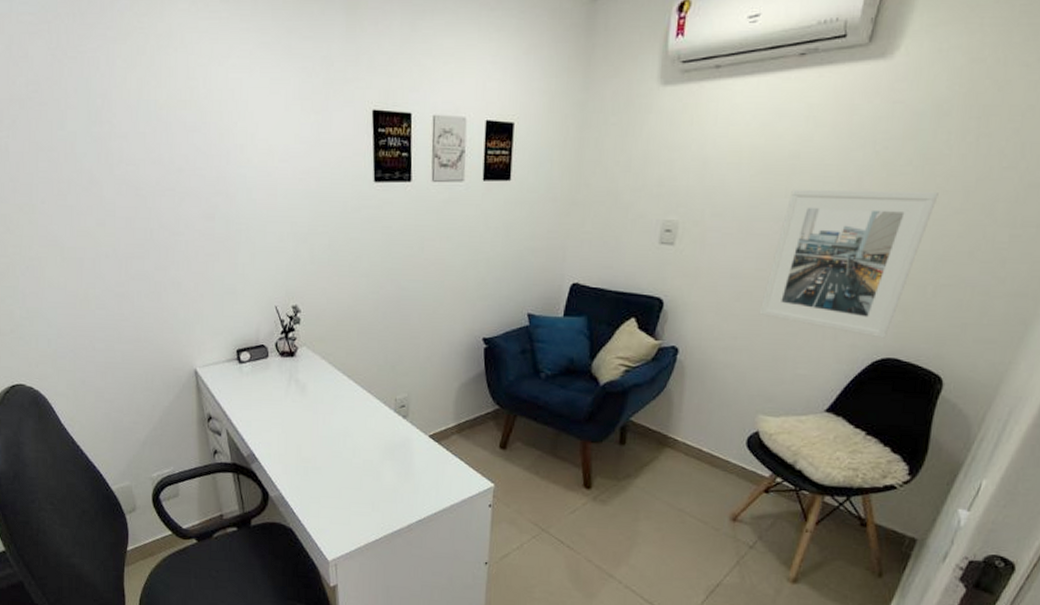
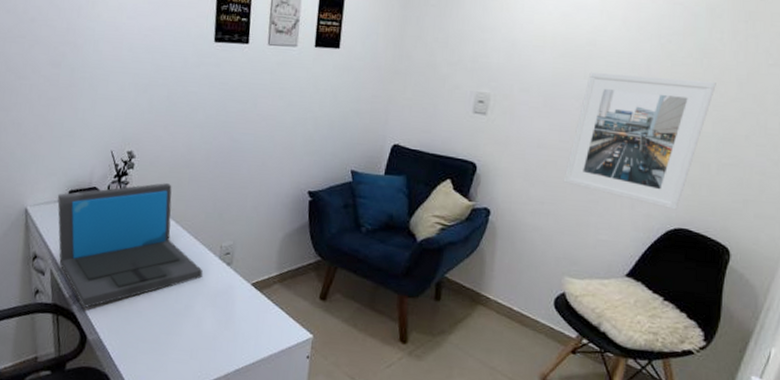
laptop: none [225,337,379,467] -> present [57,183,203,309]

